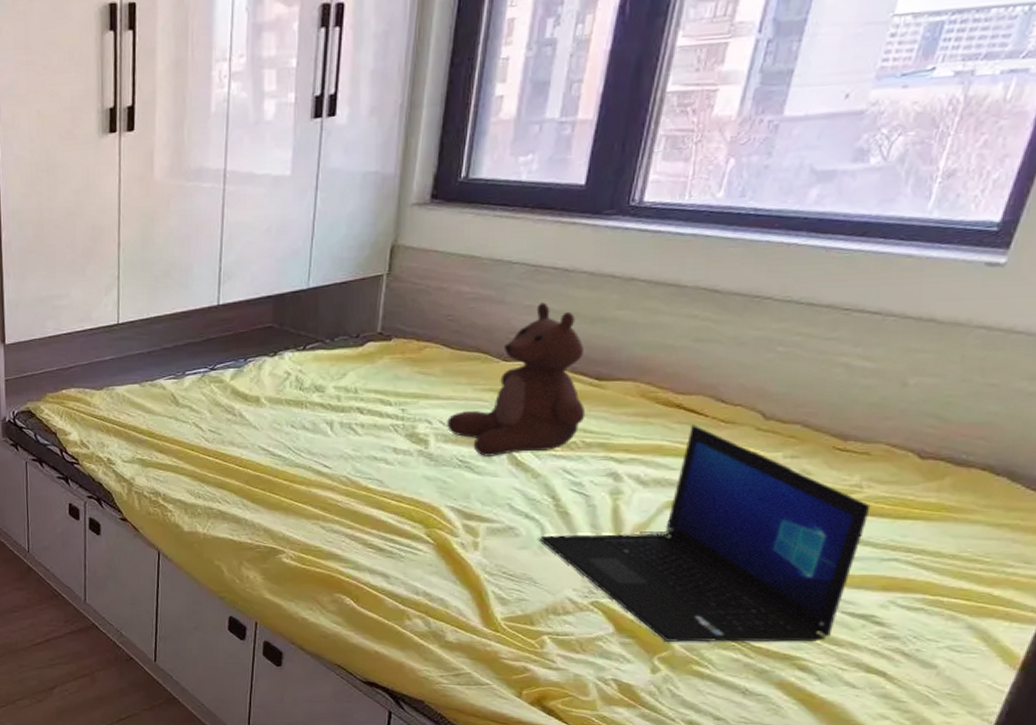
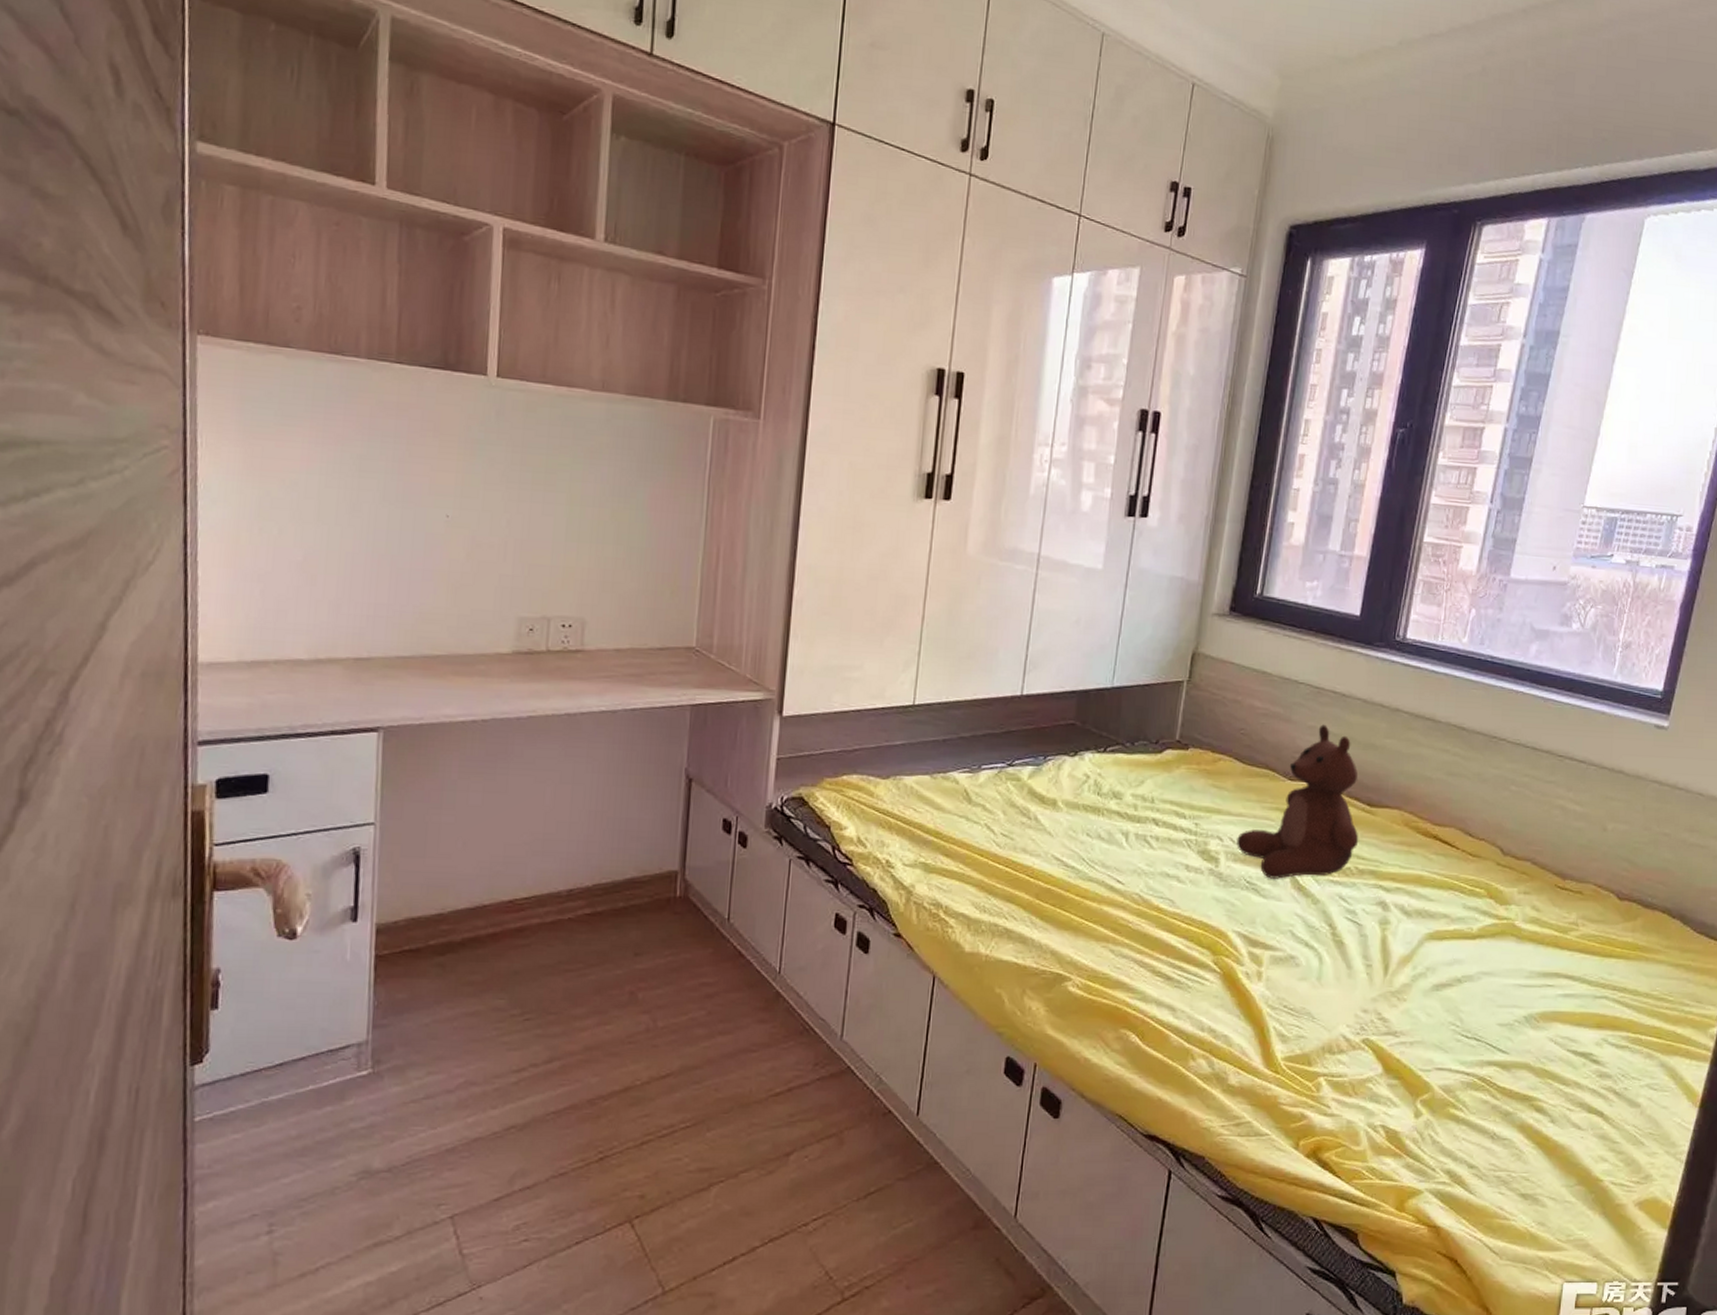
laptop: present [540,424,871,643] -> none [1318,856,1585,1083]

